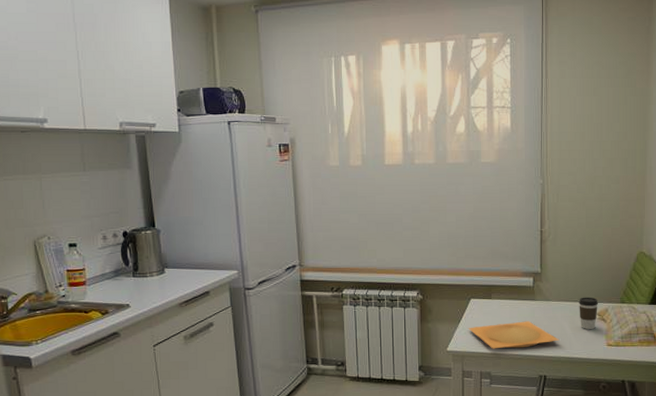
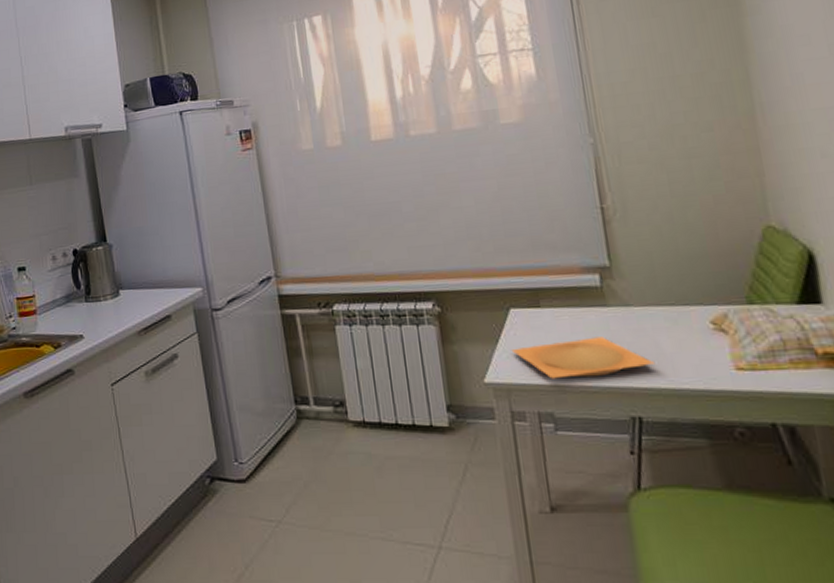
coffee cup: present [579,297,599,329] -> none [677,297,712,346]

